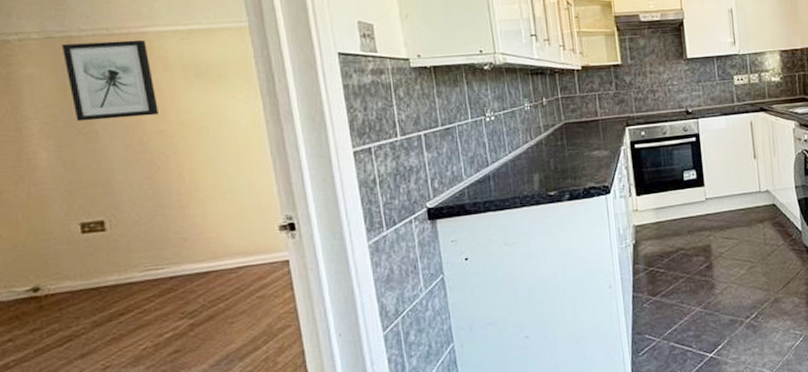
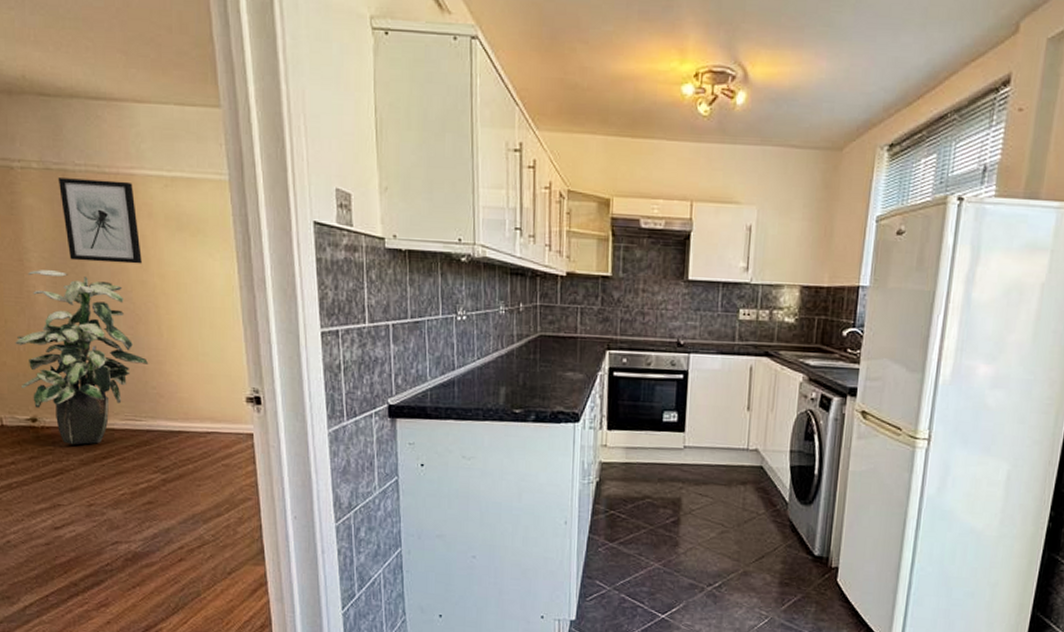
indoor plant: none [12,134,170,308] -> present [15,270,149,445]

